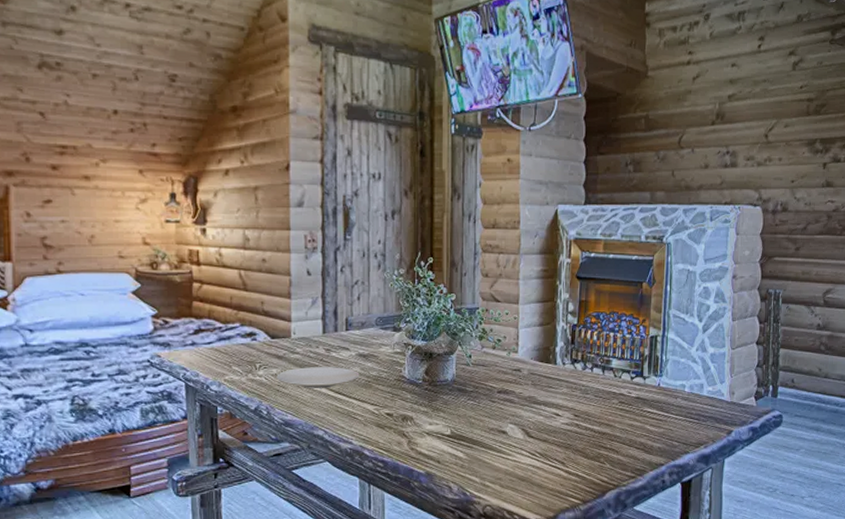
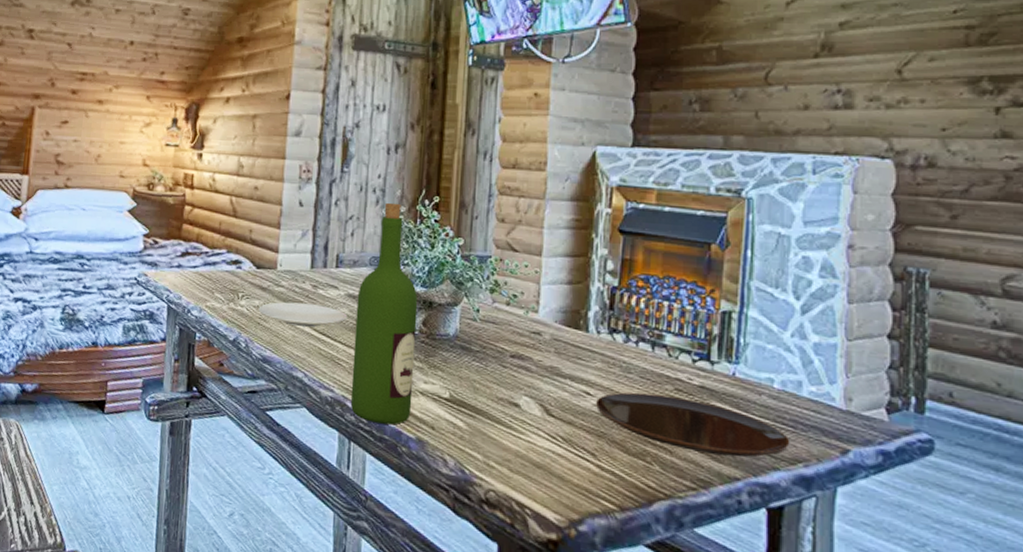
wine bottle: none [367,266,420,465] -> present [350,202,418,425]
plate: none [564,408,696,448] -> present [596,392,790,458]

